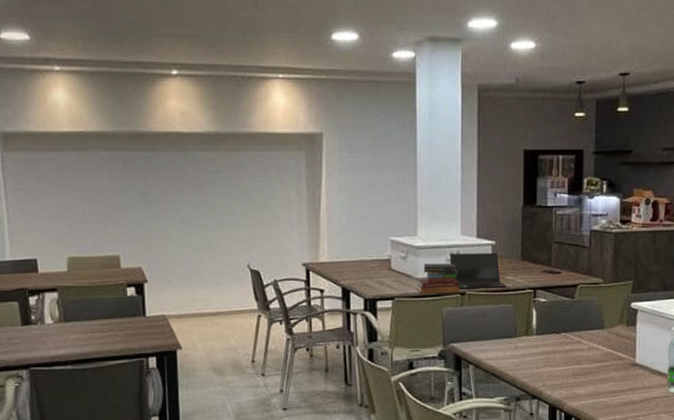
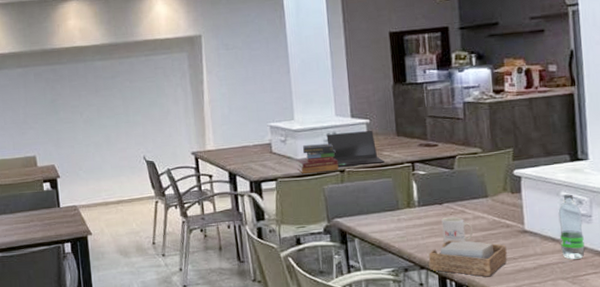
napkin holder: none [541,370,617,409] -> present [428,240,507,277]
mug: none [557,347,587,373] -> present [441,217,474,243]

